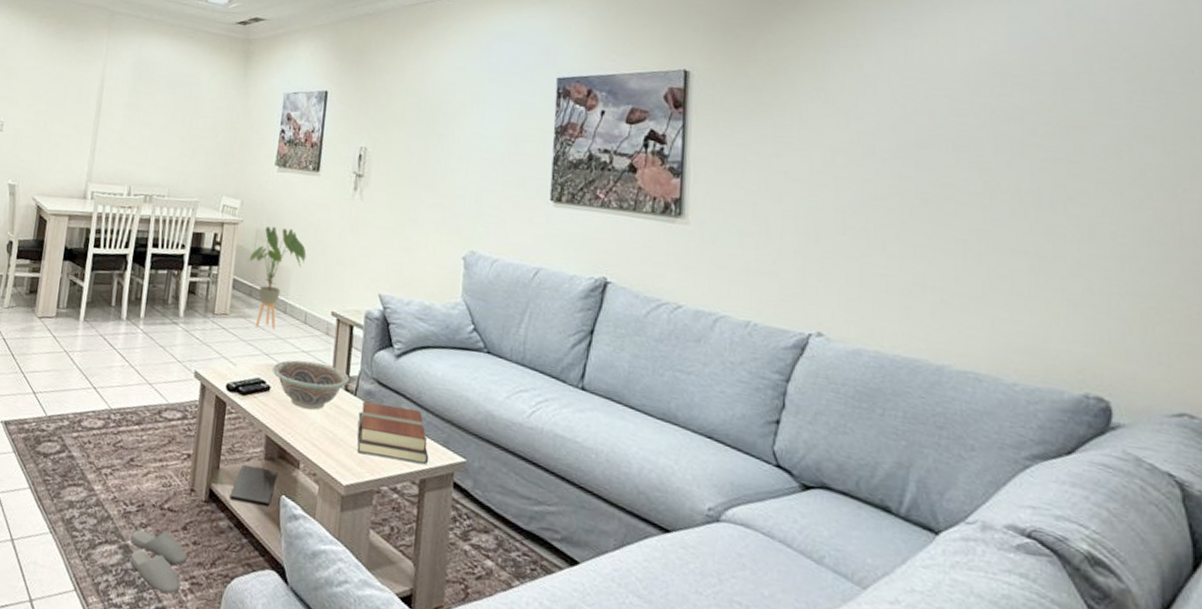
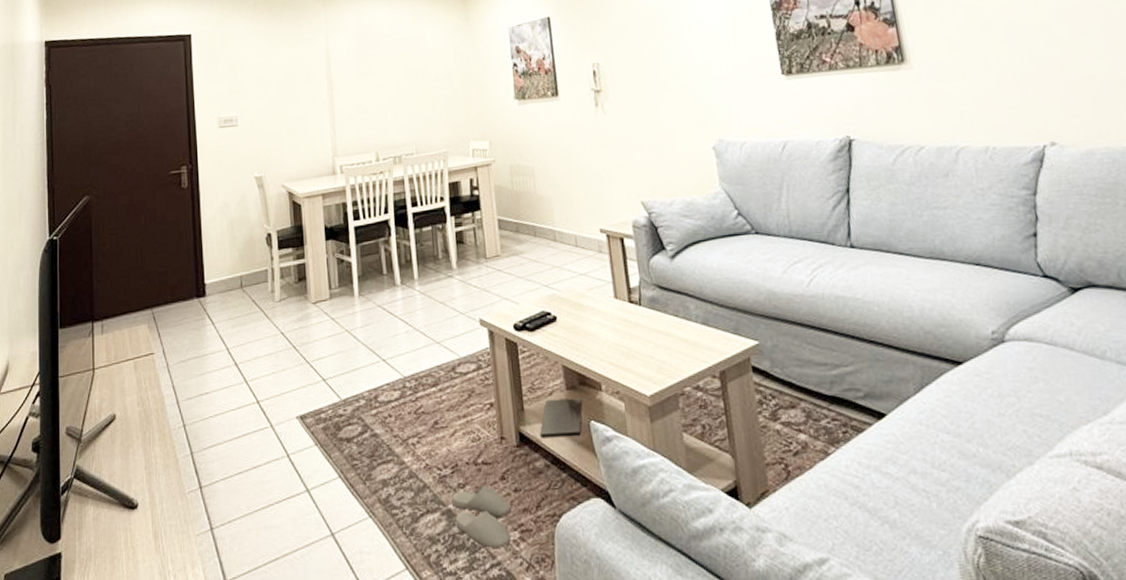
house plant: present [249,226,307,330] -> none [509,157,564,261]
decorative bowl: present [272,360,350,410] -> none [554,281,631,330]
books: present [357,400,429,465] -> none [647,304,724,361]

